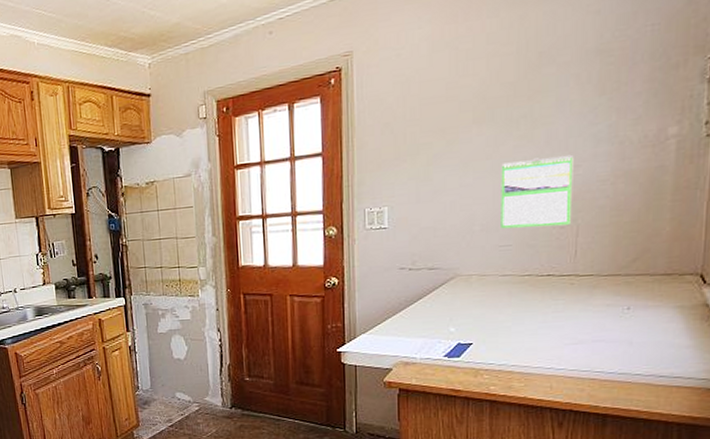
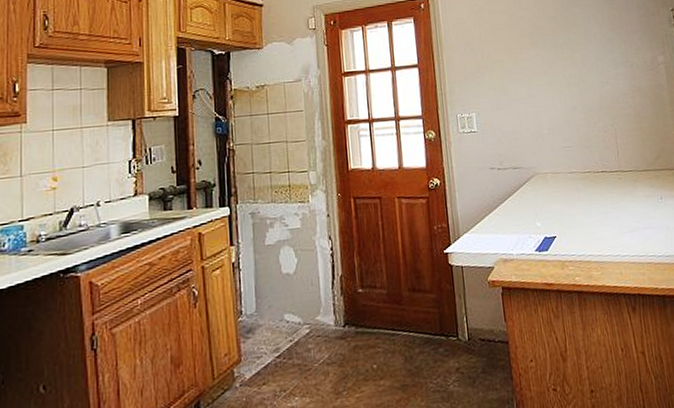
calendar: present [501,154,574,229] -> none [555,74,610,133]

